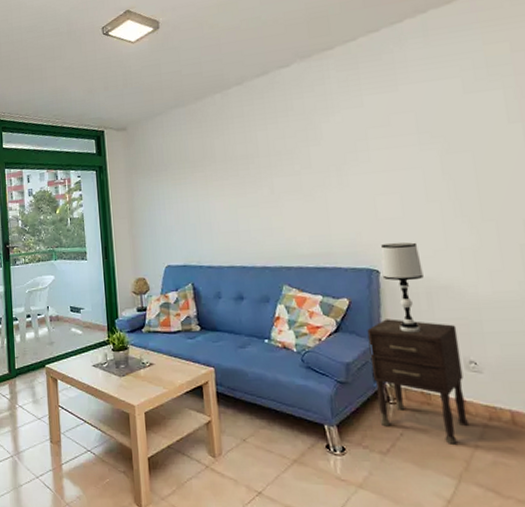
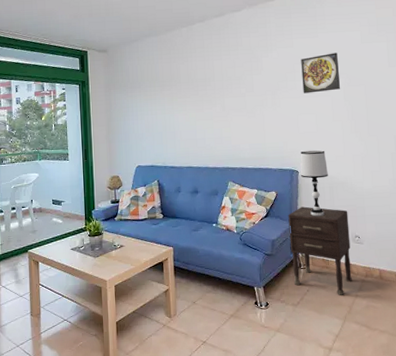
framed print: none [375,109,435,167] -> present [301,52,340,94]

